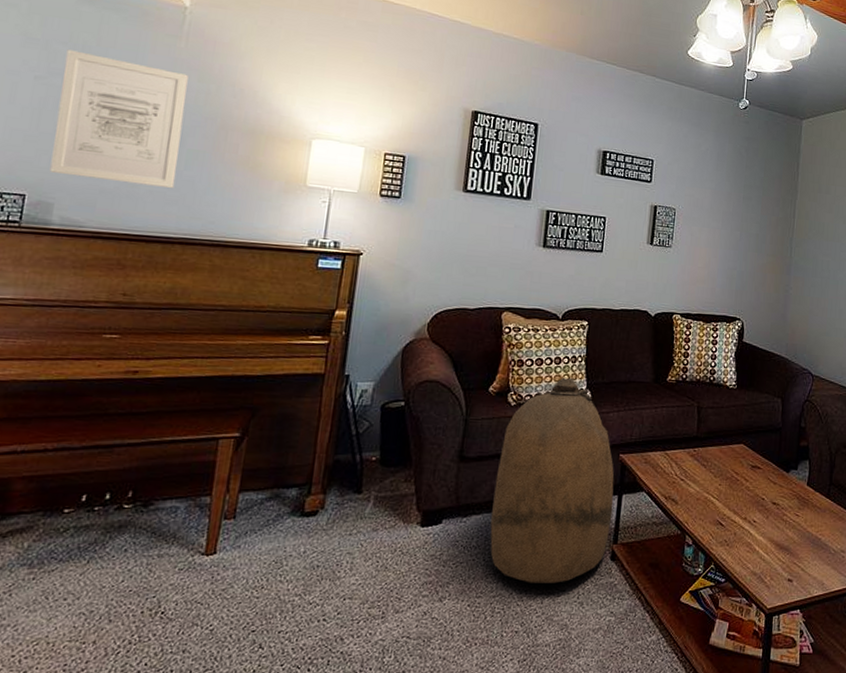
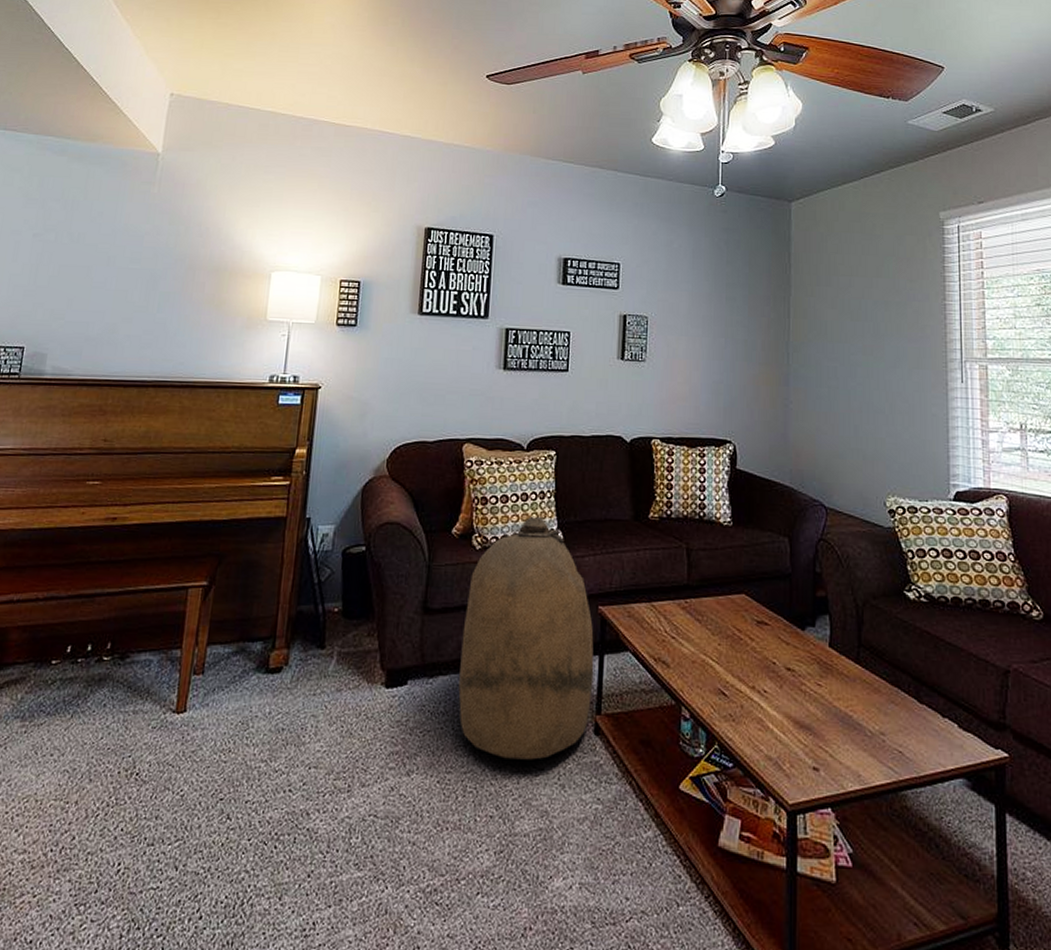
wall art: present [49,49,188,189] -> none [44,206,161,333]

